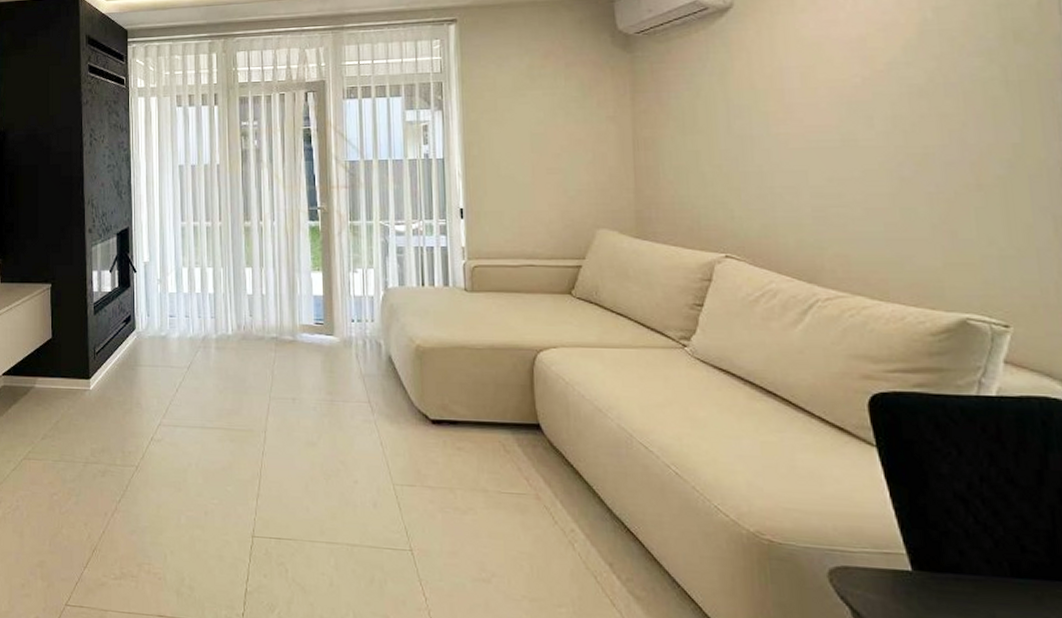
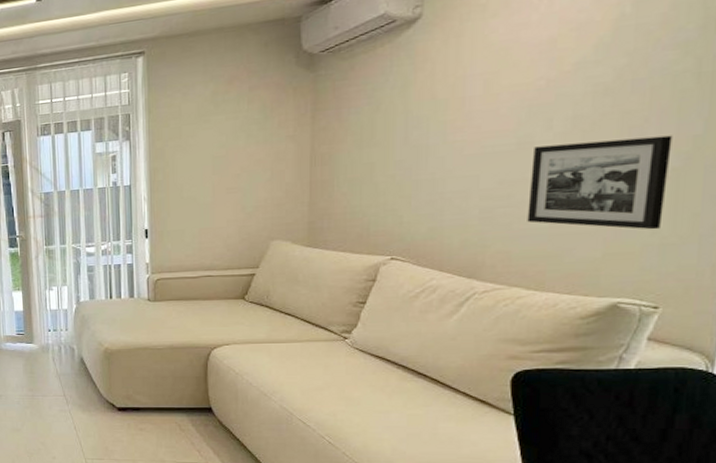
picture frame: none [858,142,997,240] -> present [527,135,673,230]

